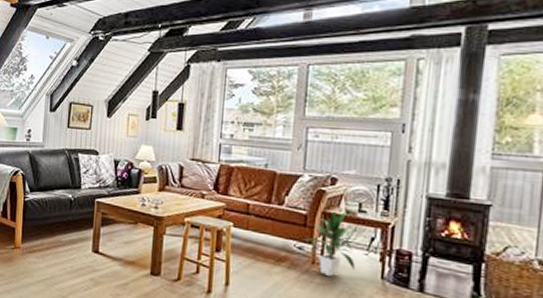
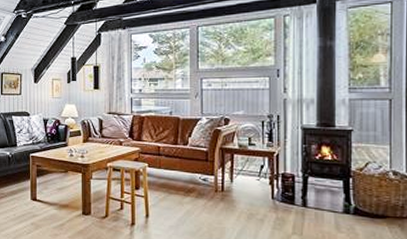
indoor plant: present [304,211,357,276] -> none [207,146,250,201]

